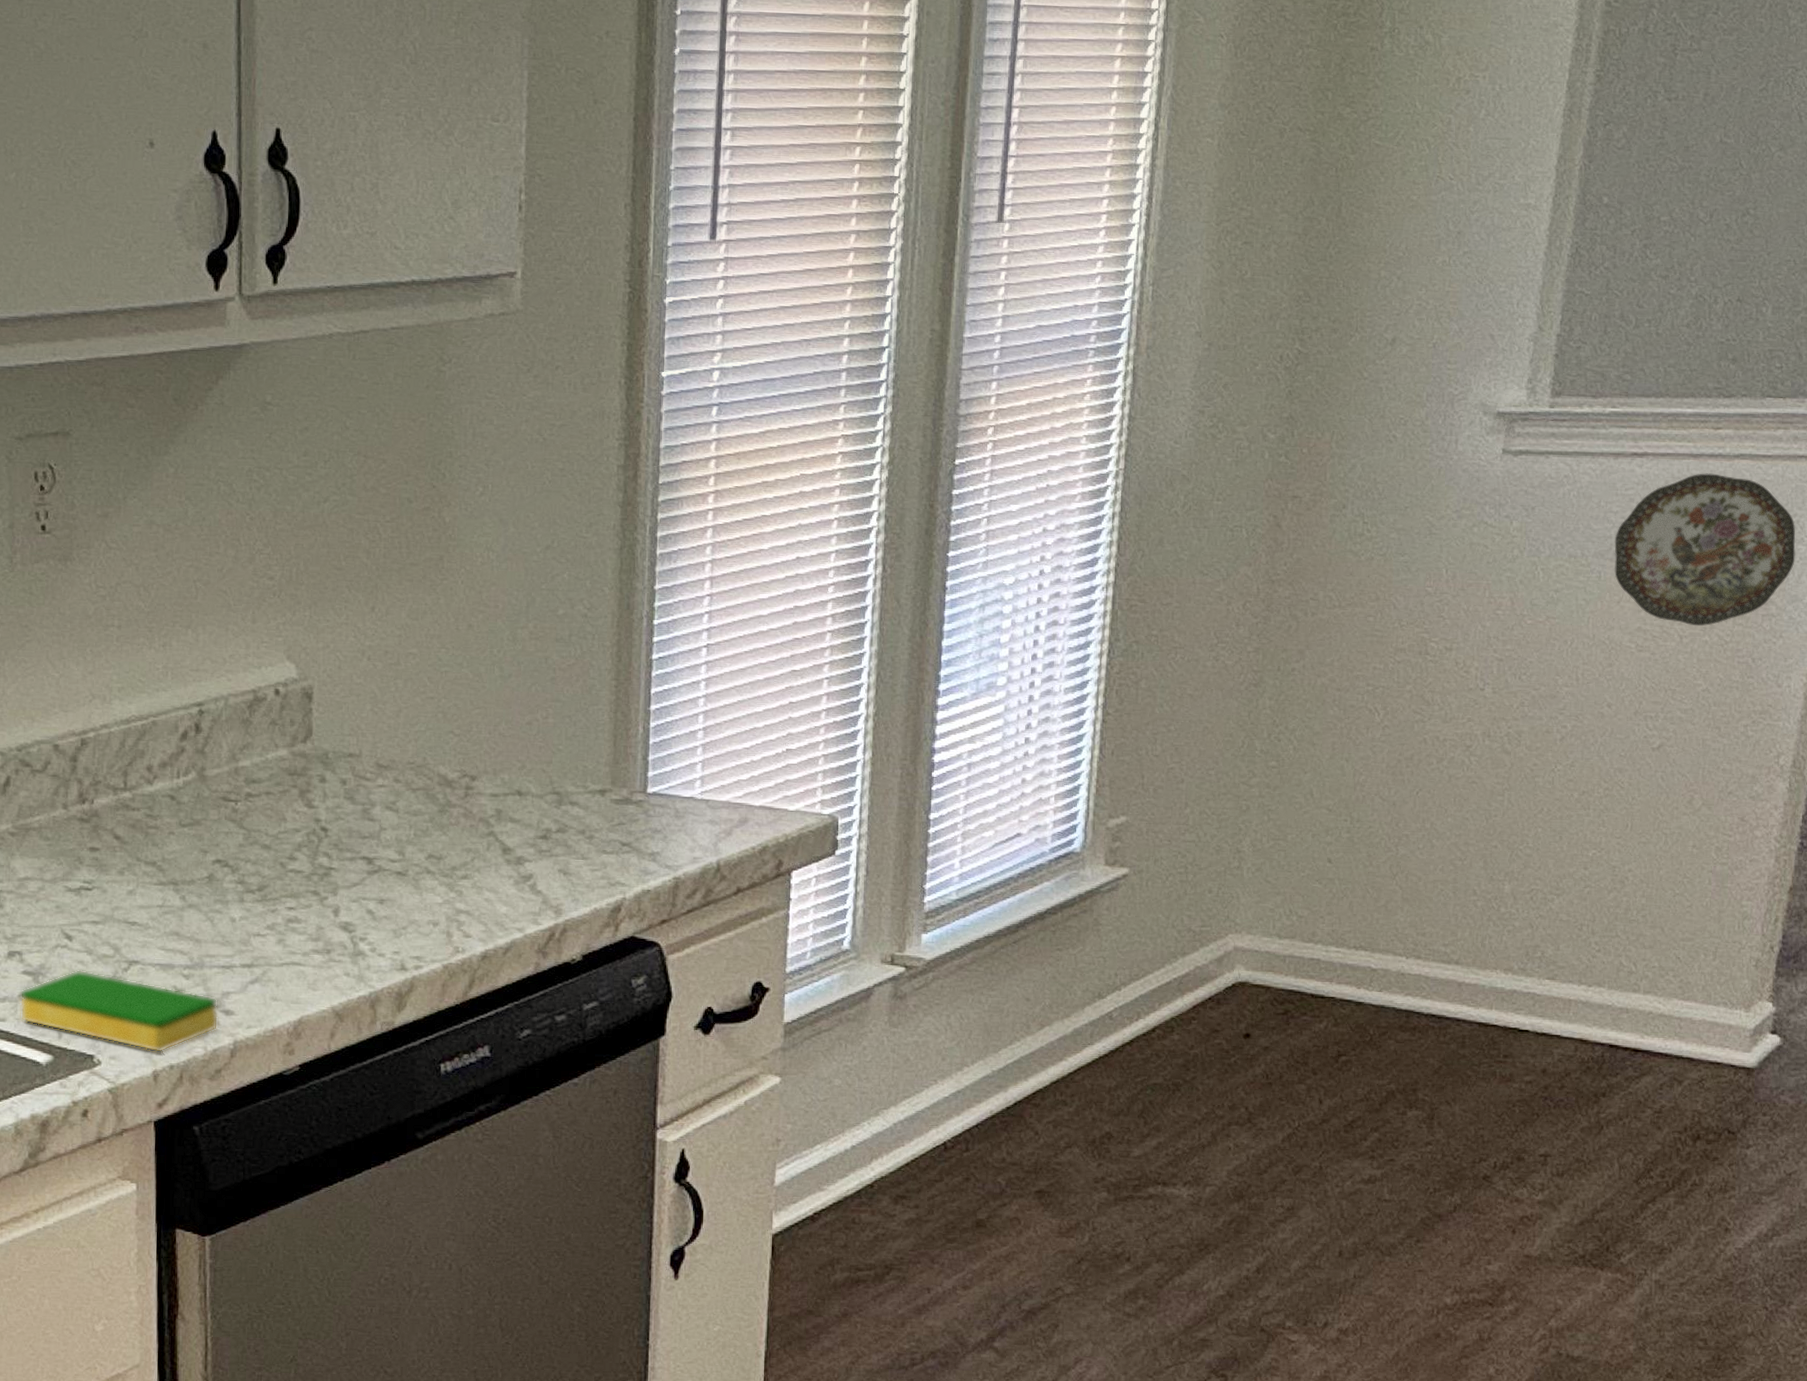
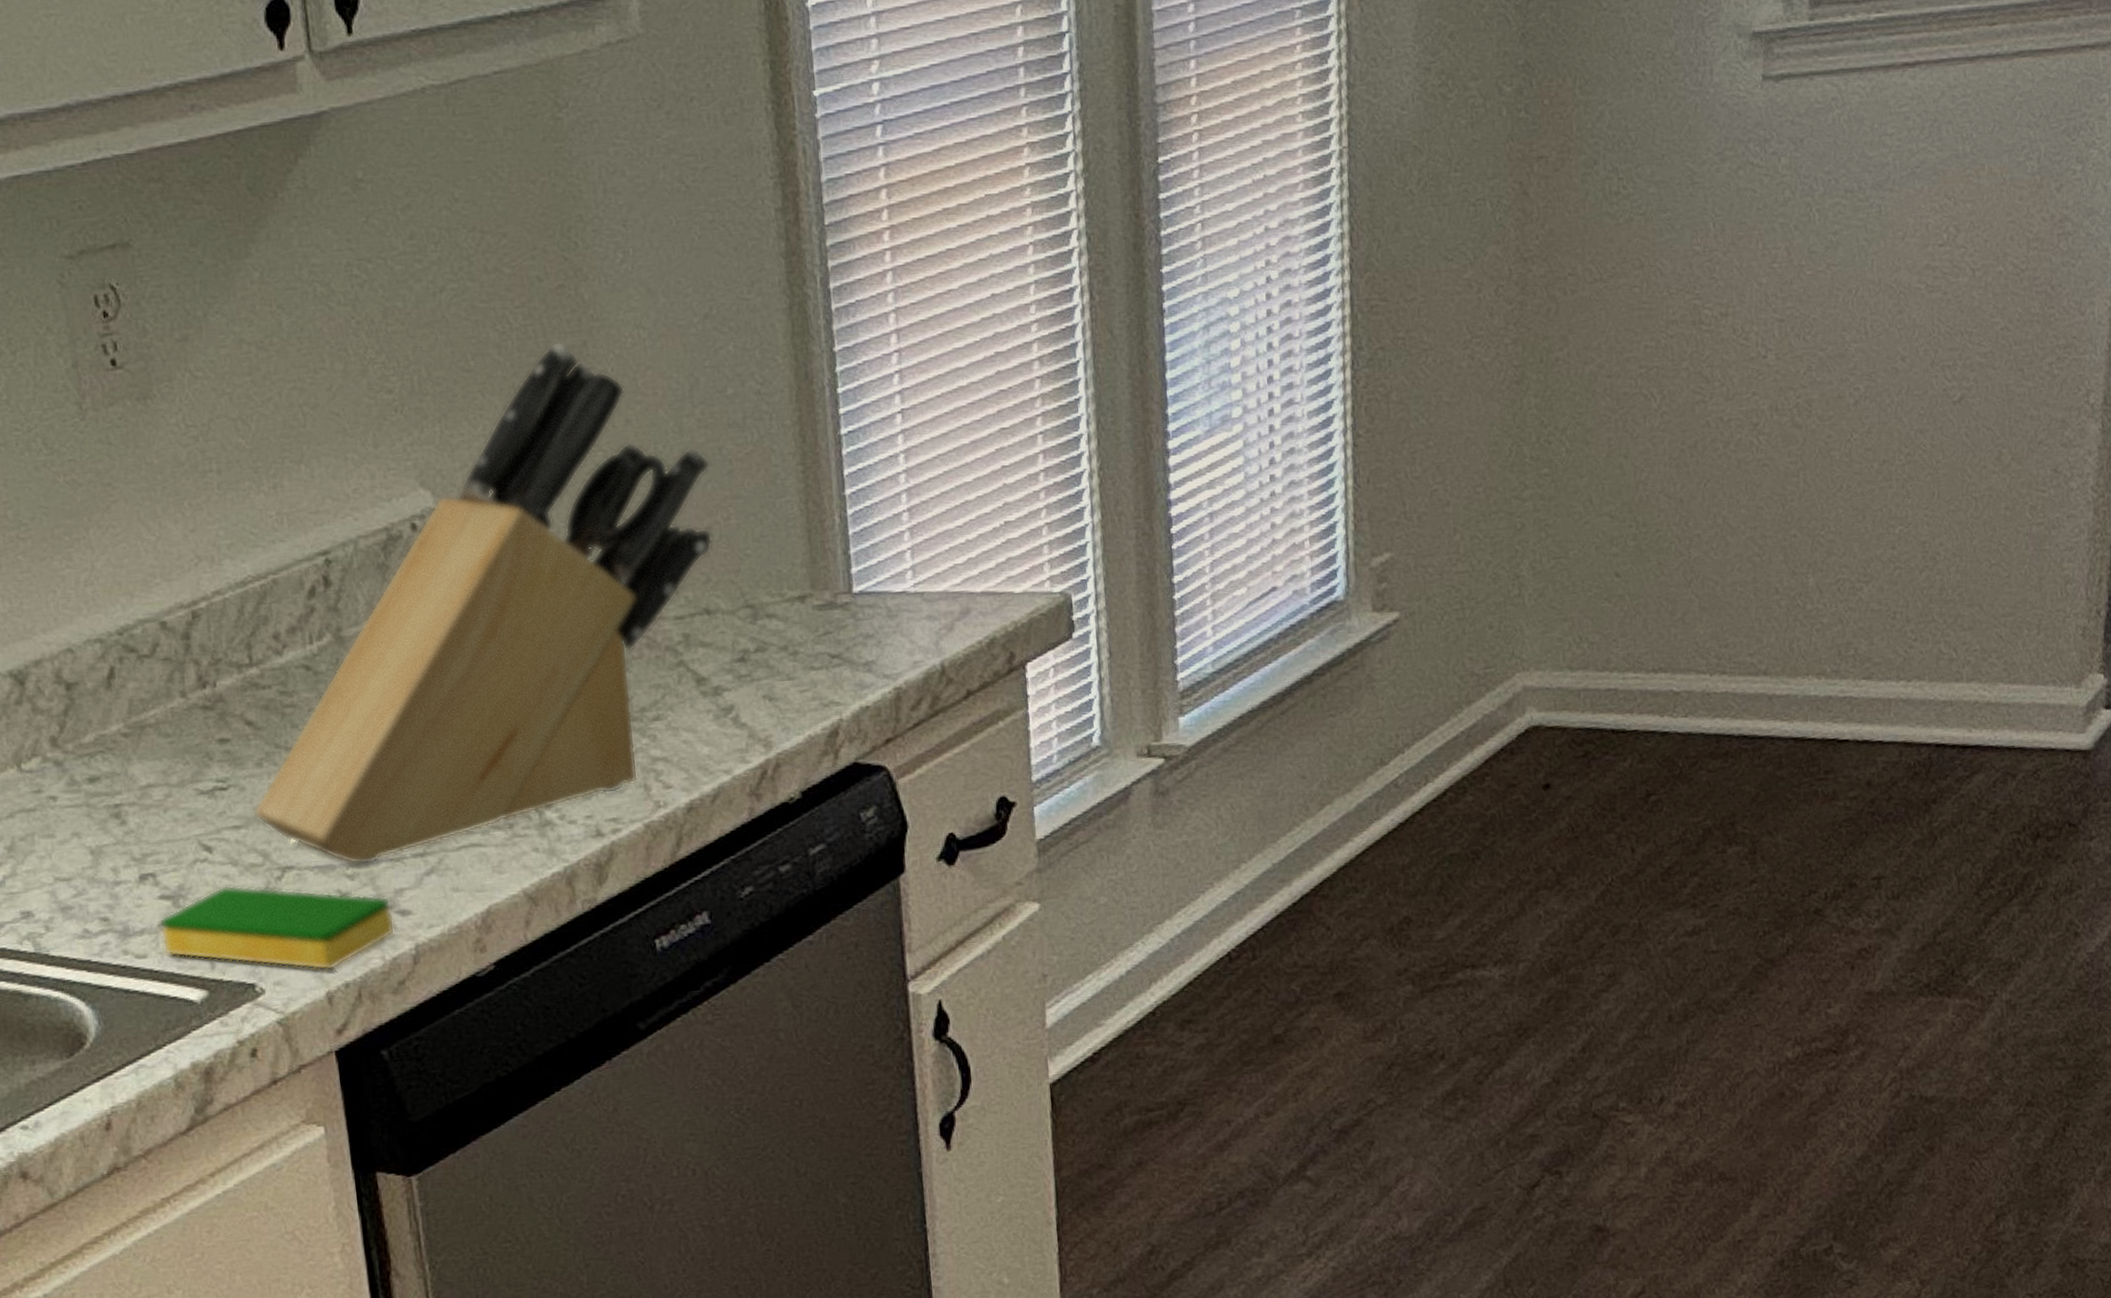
knife block: none [111,553,537,968] -> present [253,340,713,866]
decorative plate: present [1614,473,1796,626] -> none [1892,77,2088,256]

